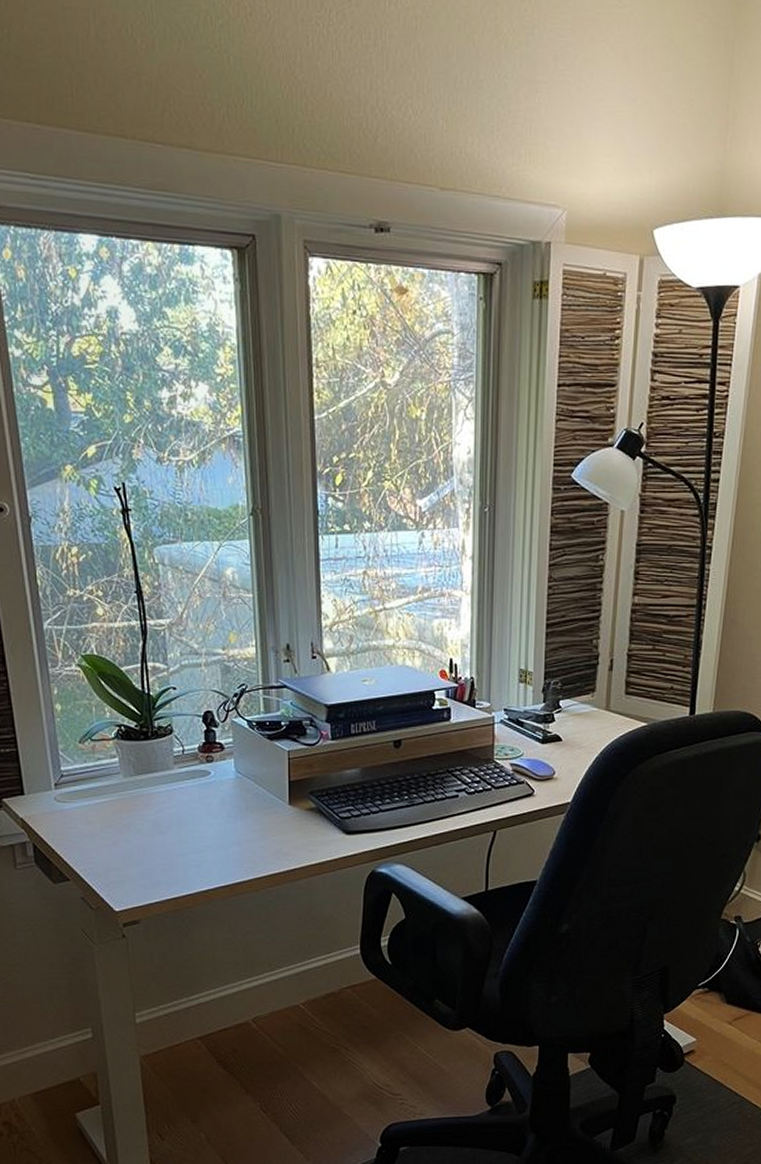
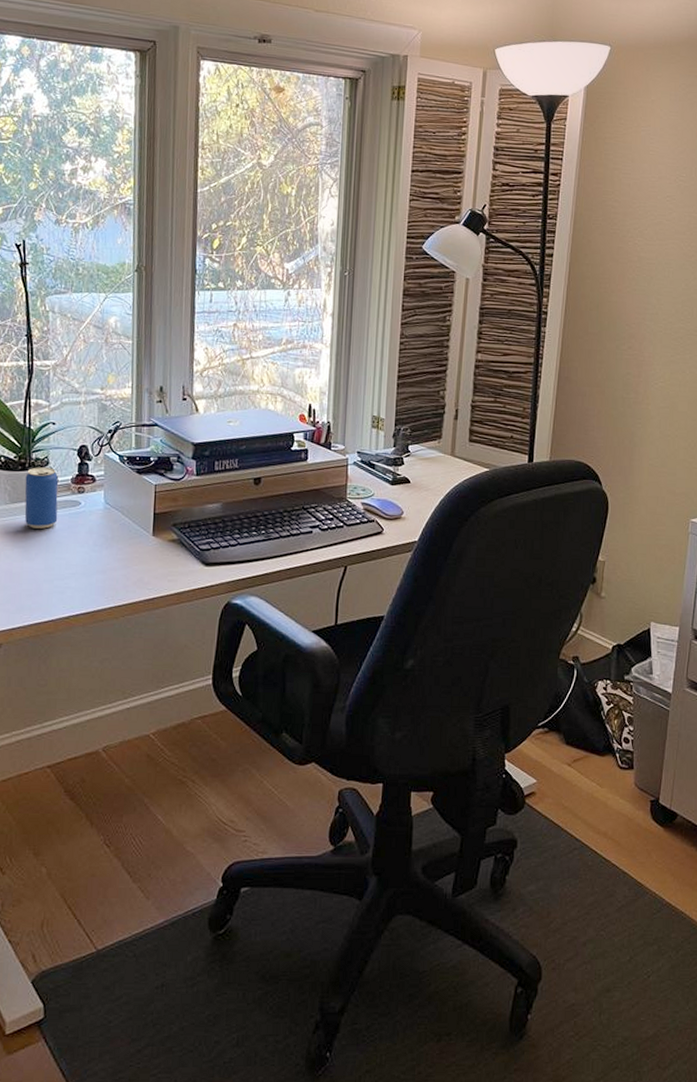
beverage can: none [149,736,187,801] -> present [24,467,58,529]

